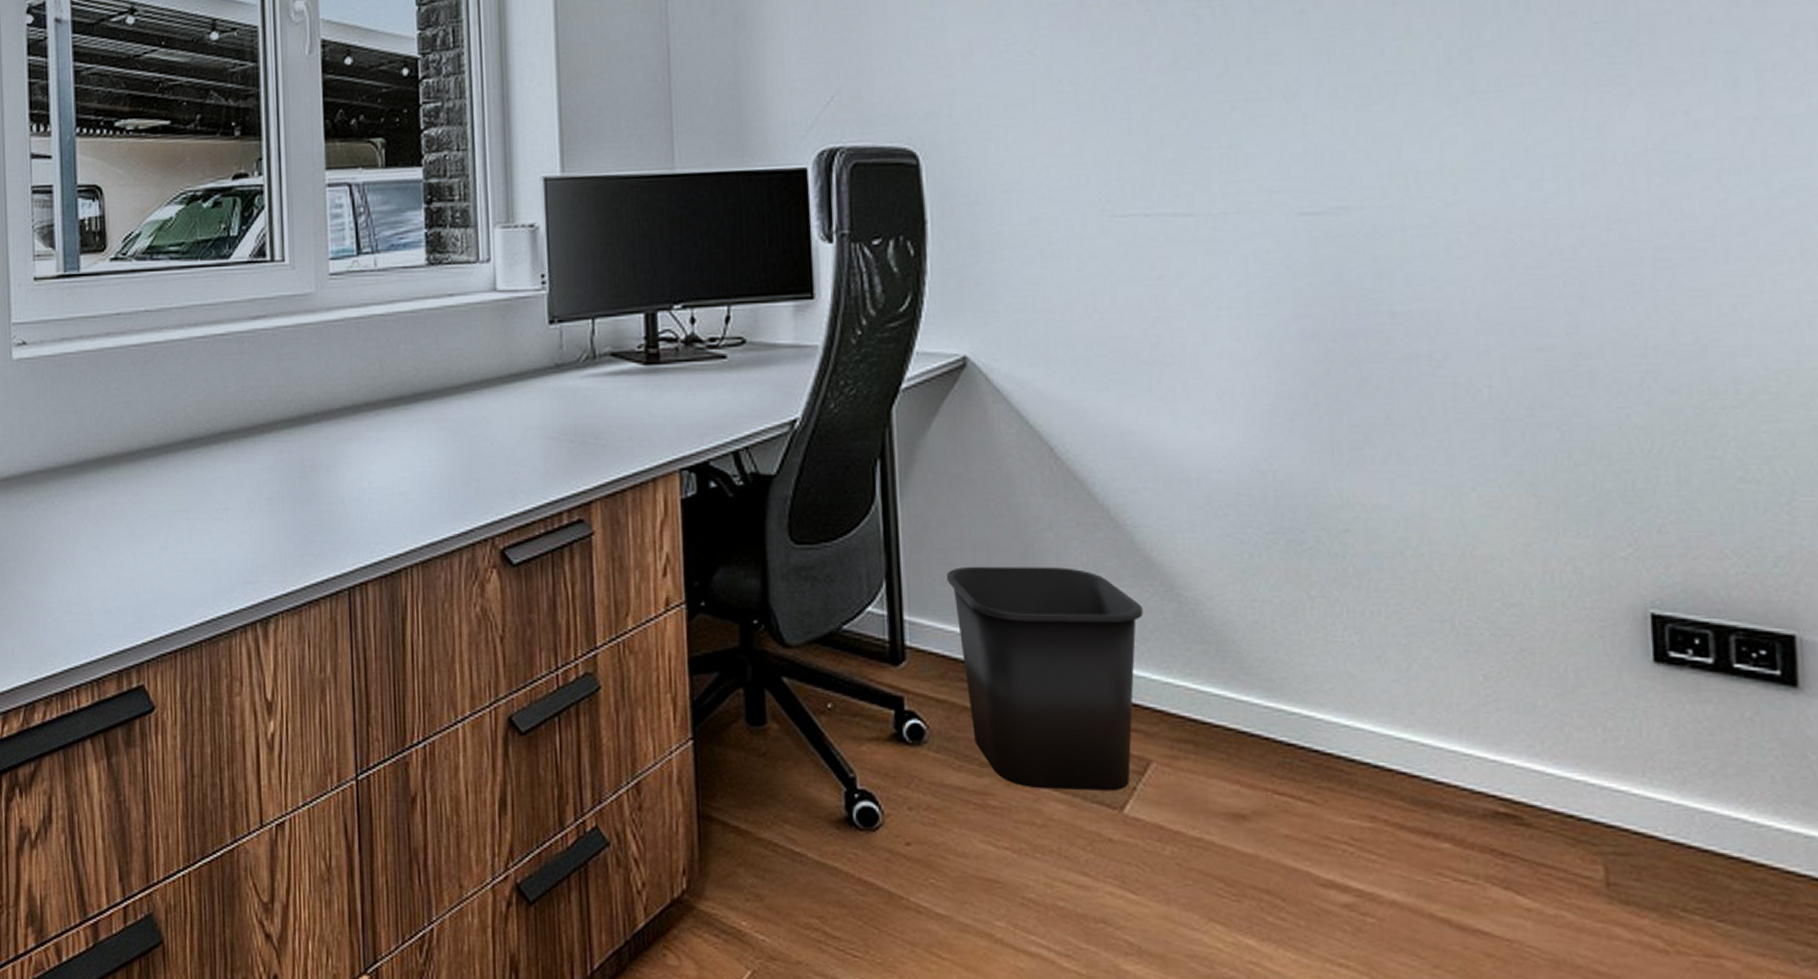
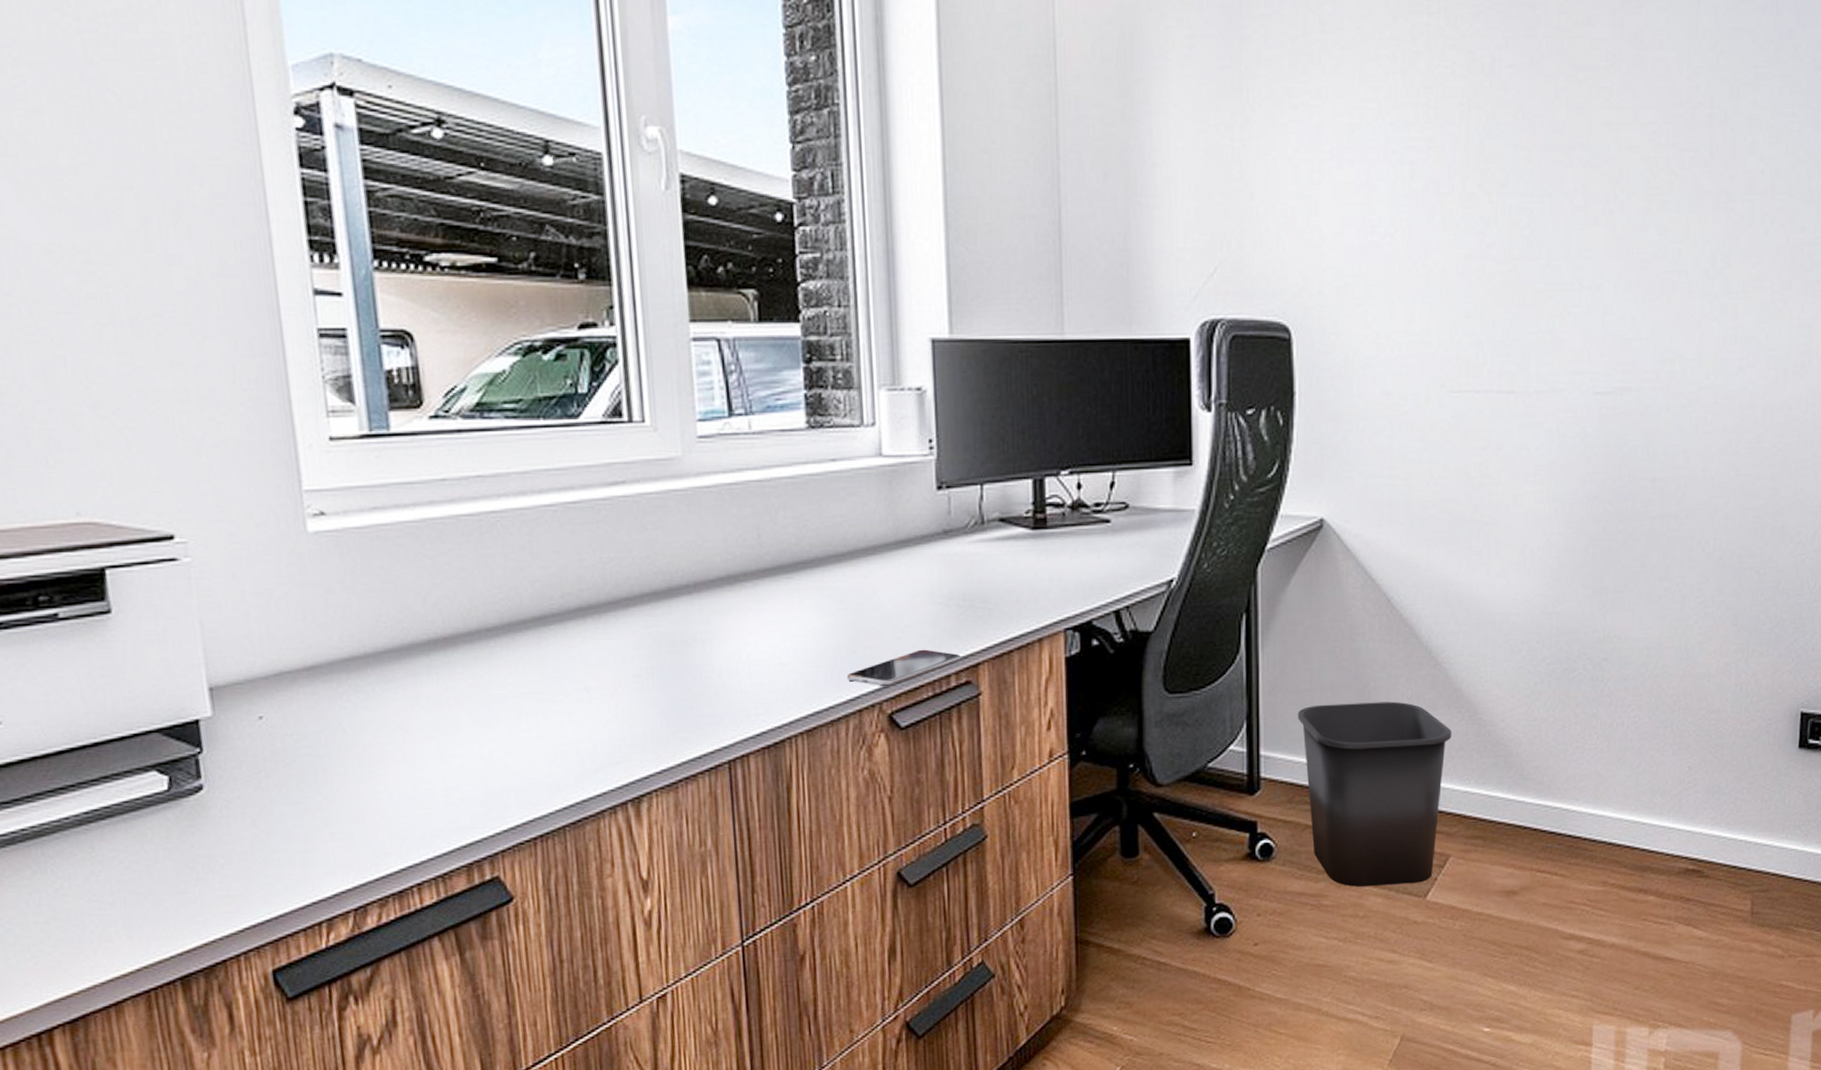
smartphone: none [460,484,574,522] -> present [846,649,962,687]

